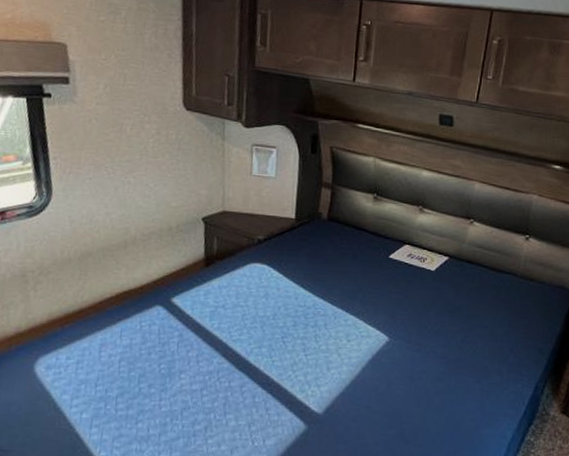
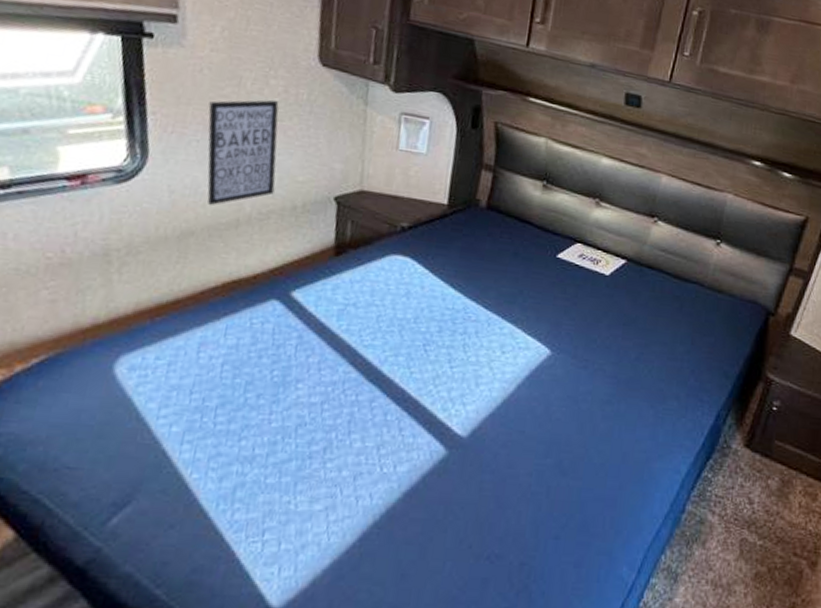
wall art: none [97,141,154,231] -> present [207,100,279,206]

